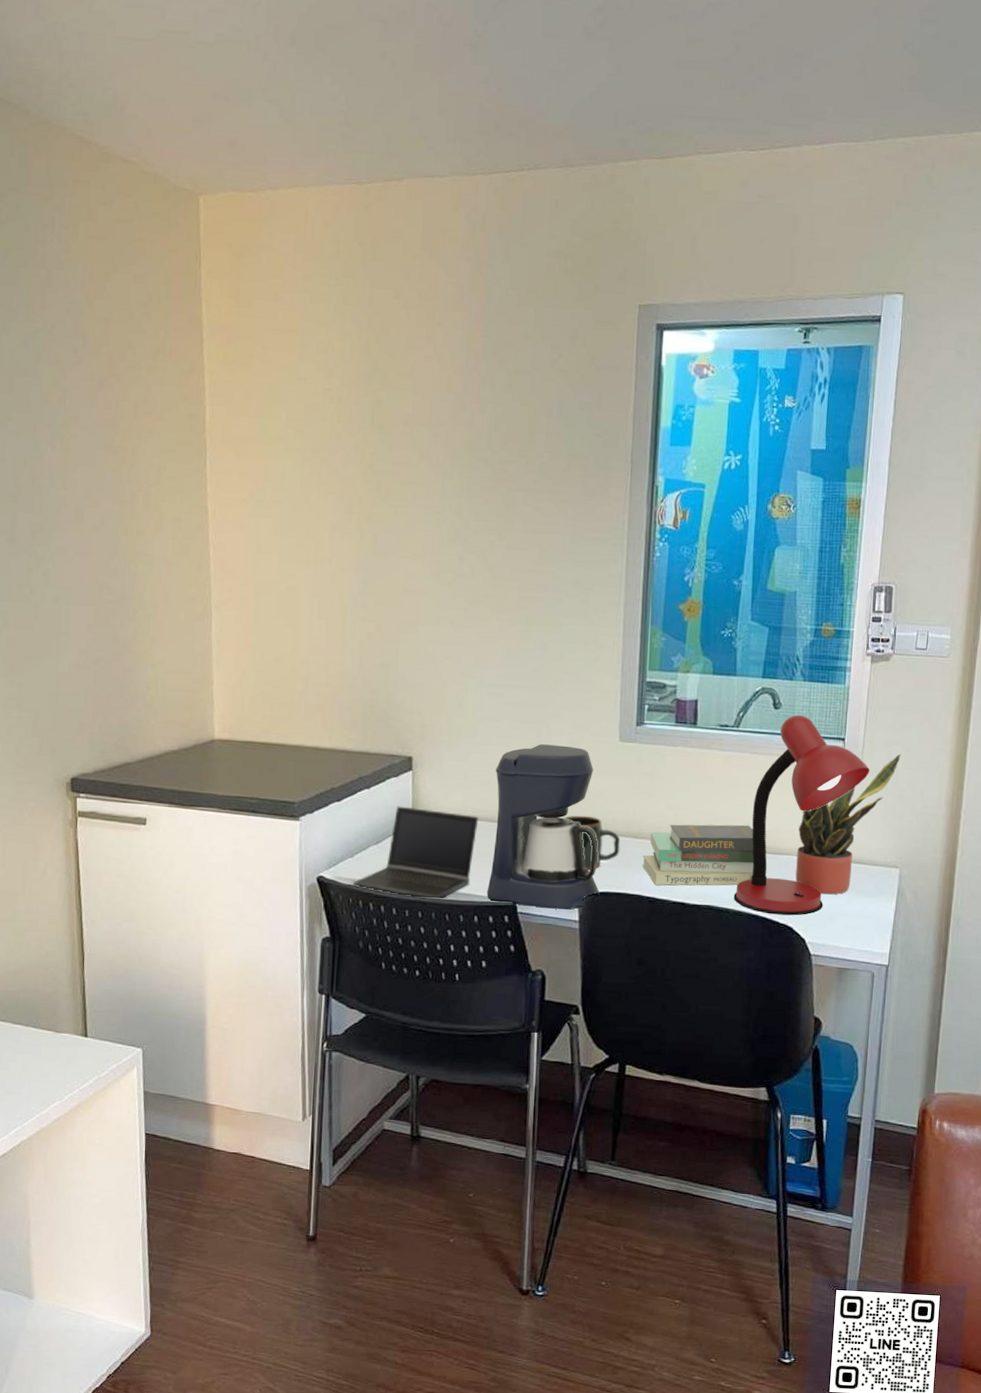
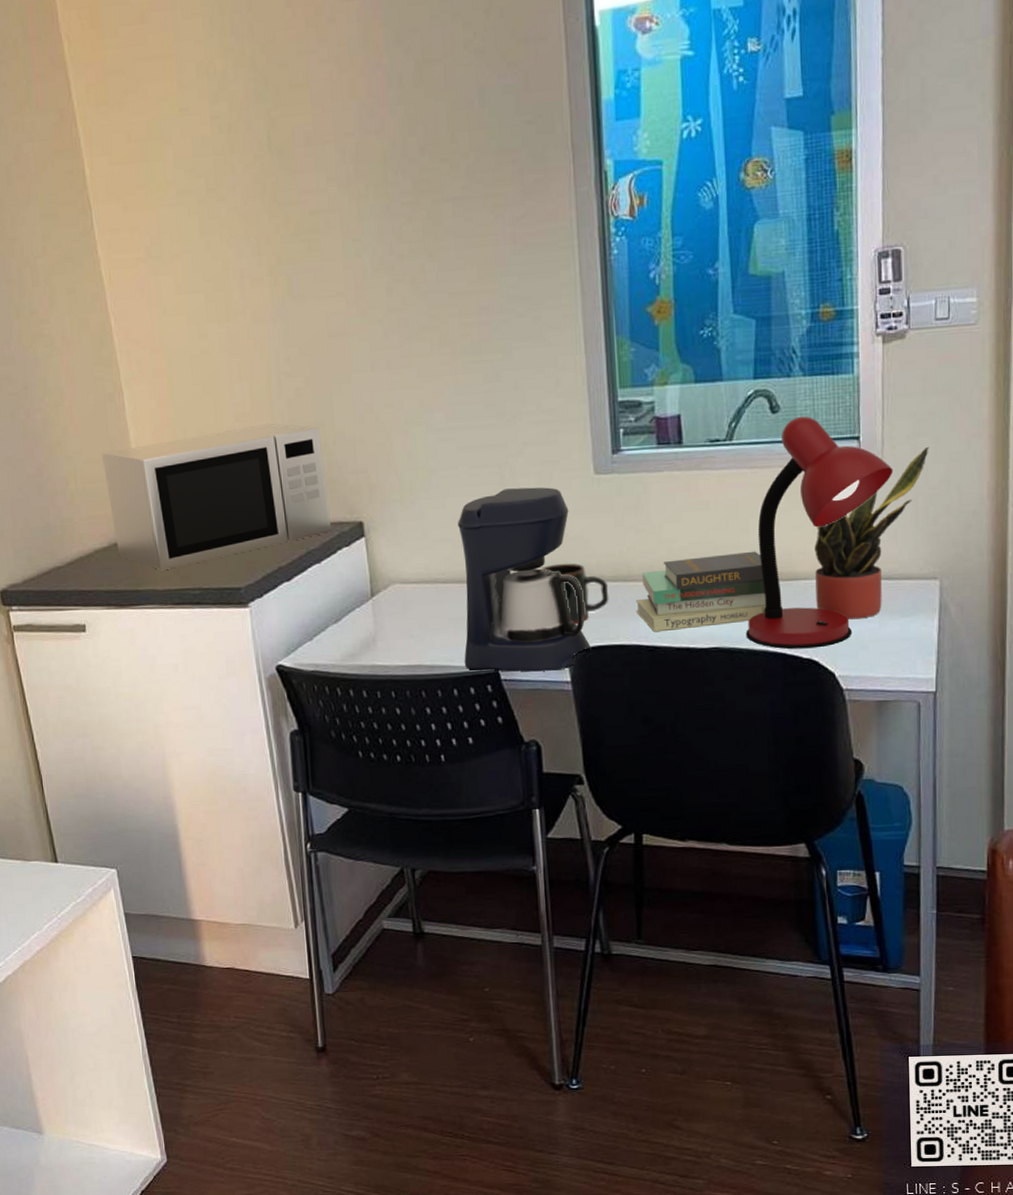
microwave: none [184,659,385,778] -> present [101,423,332,571]
laptop computer: present [353,806,479,900] -> none [316,577,446,677]

